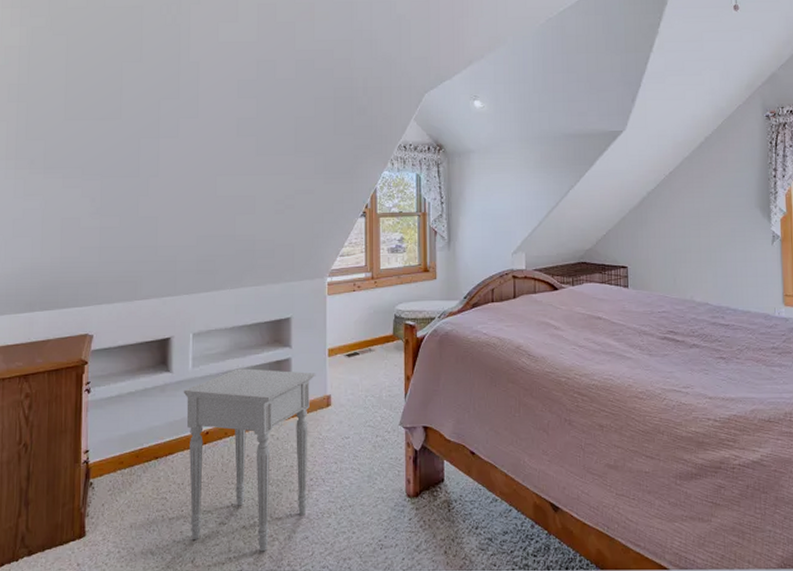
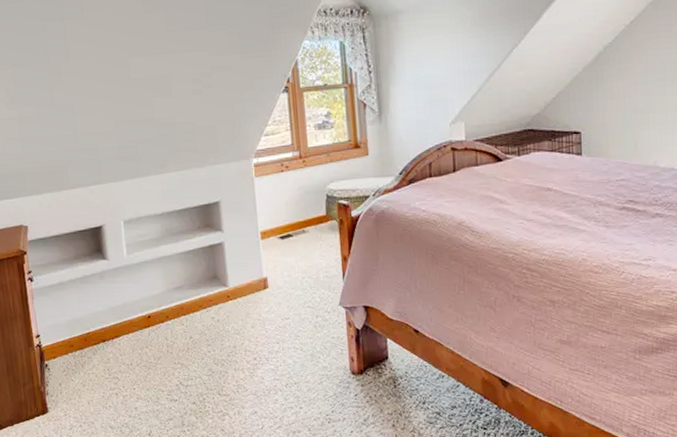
nightstand: present [183,368,316,552] -> none [121,253,254,426]

